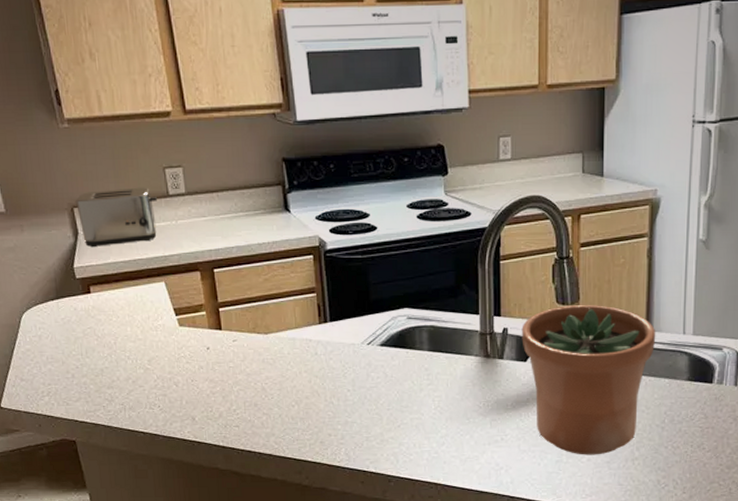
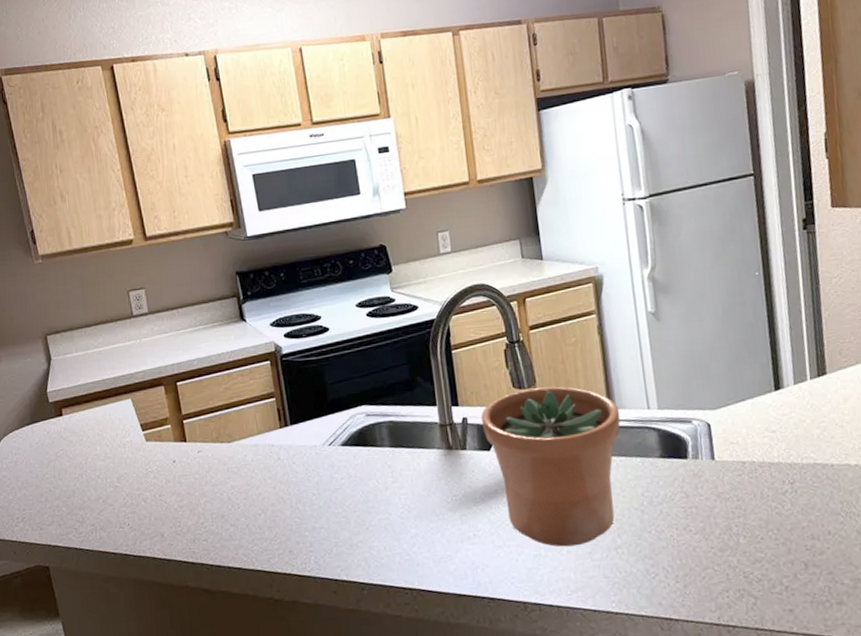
toaster: present [76,187,157,248] -> none [49,310,123,372]

